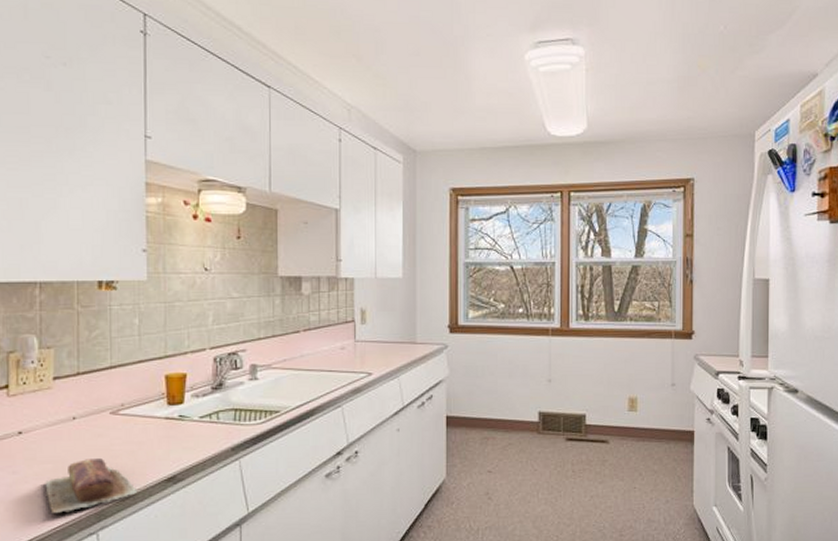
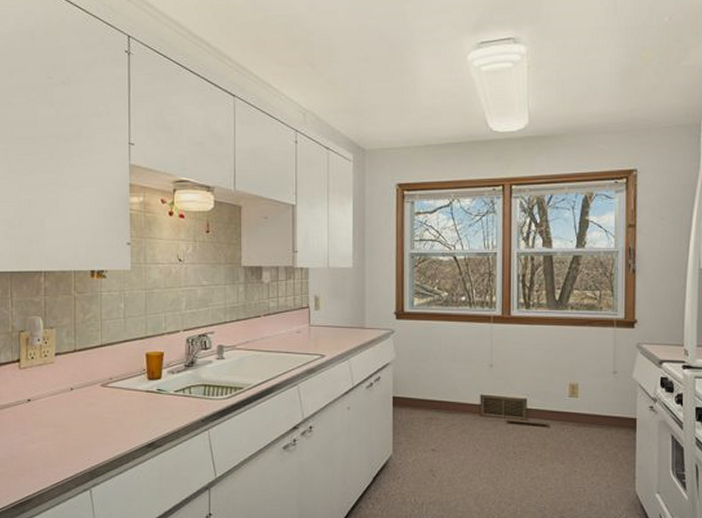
loaf of bread: present [45,457,138,513] -> none [49,423,123,470]

